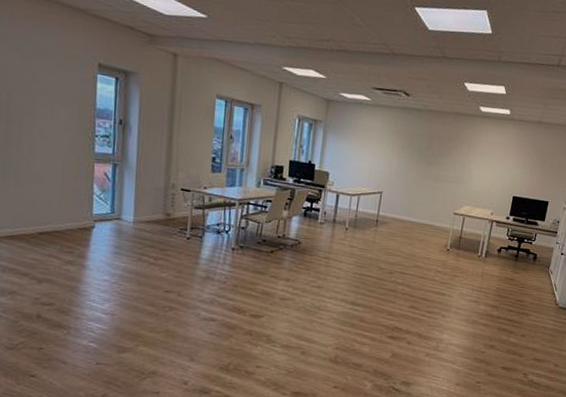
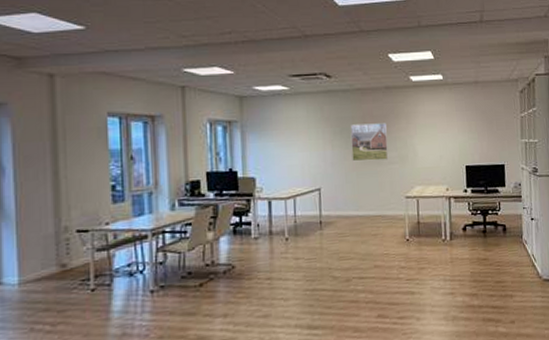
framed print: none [414,141,451,178] -> present [350,123,389,162]

